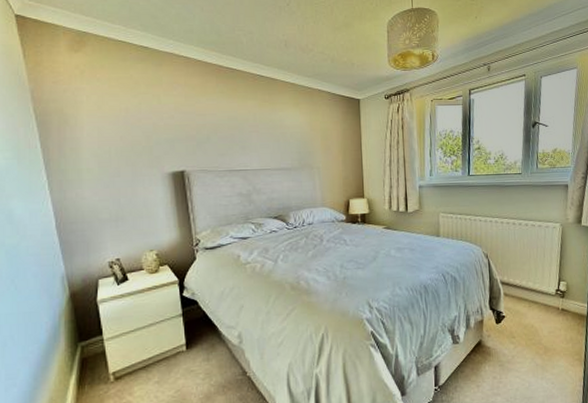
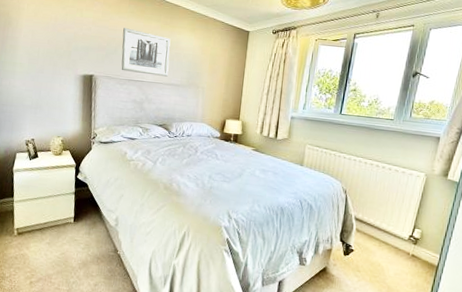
wall art: none [214,111,276,162] -> present [121,28,171,77]

